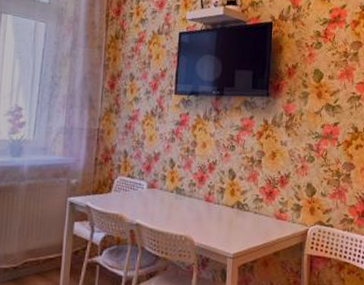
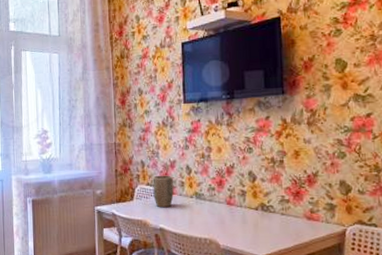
plant pot: none [133,167,156,202] -> present [152,175,174,208]

